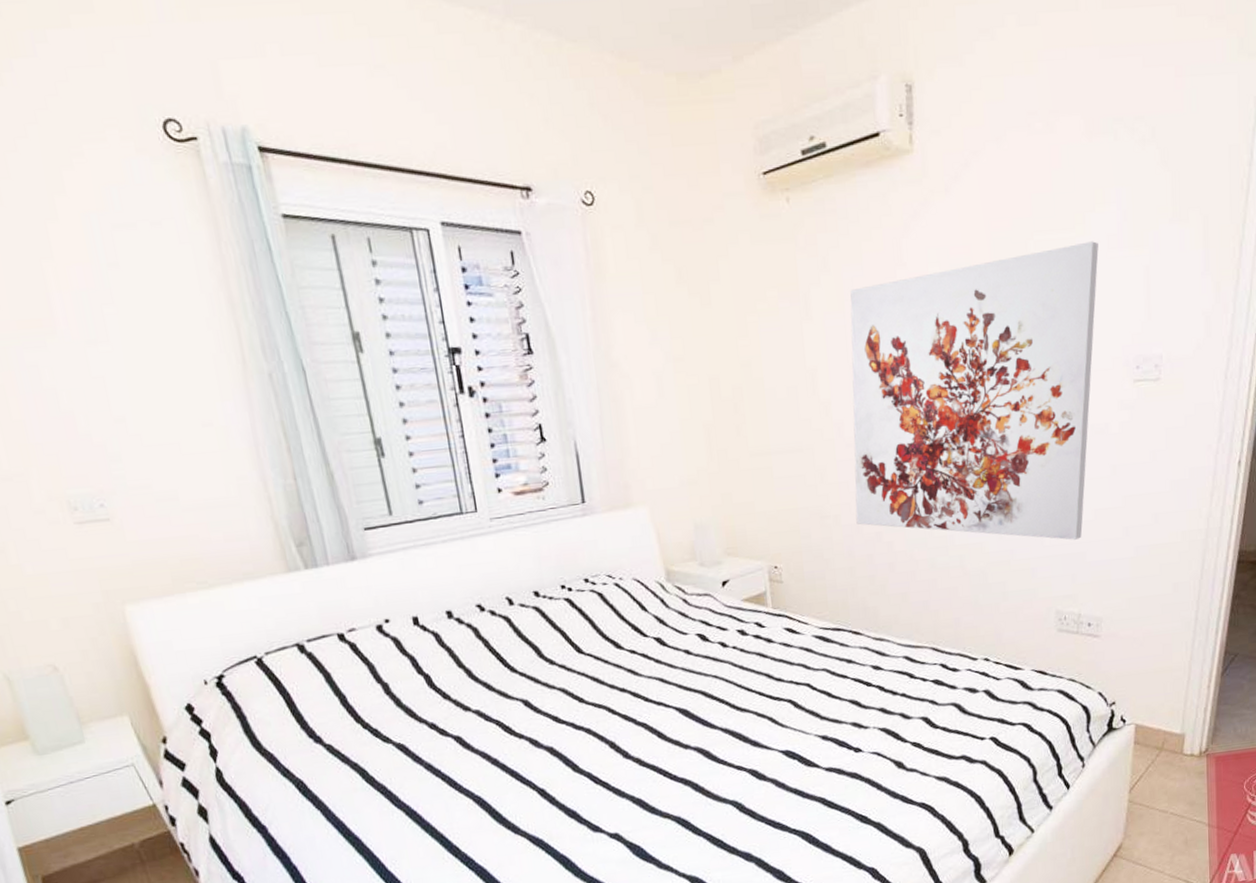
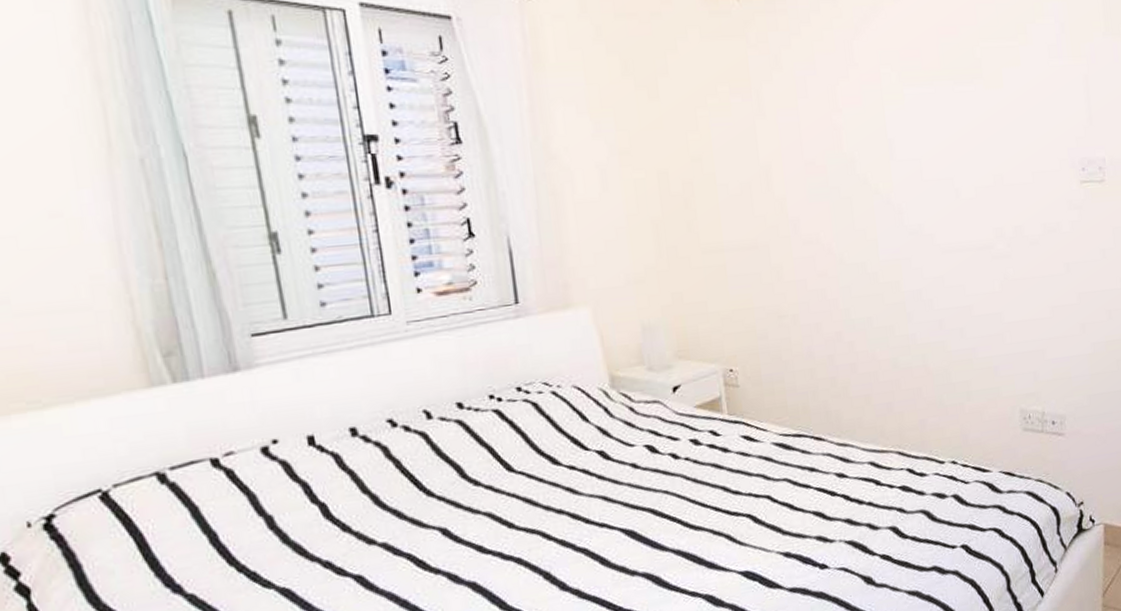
wall art: present [850,241,1099,540] -> none [803,50,1041,338]

